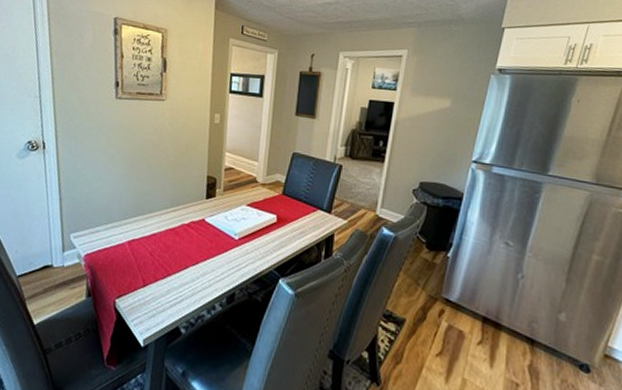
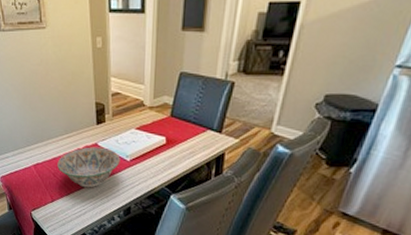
decorative bowl: none [156,222,228,270] -> present [57,146,120,188]

